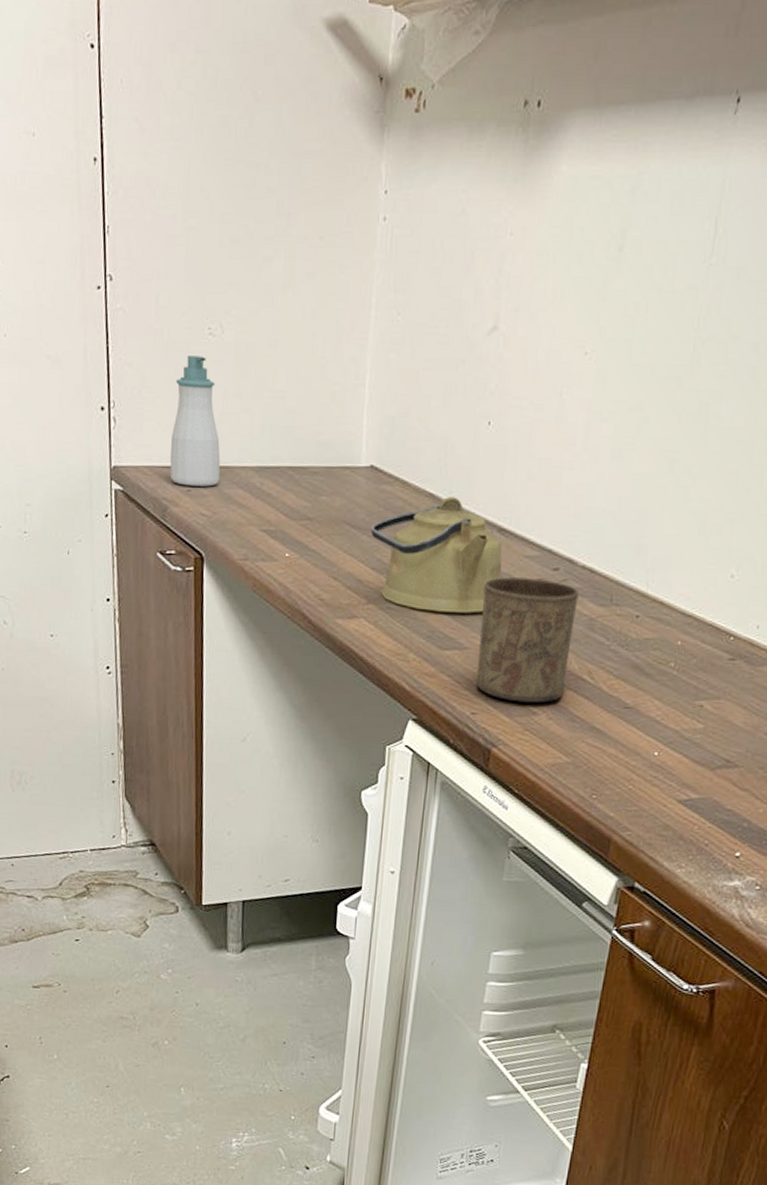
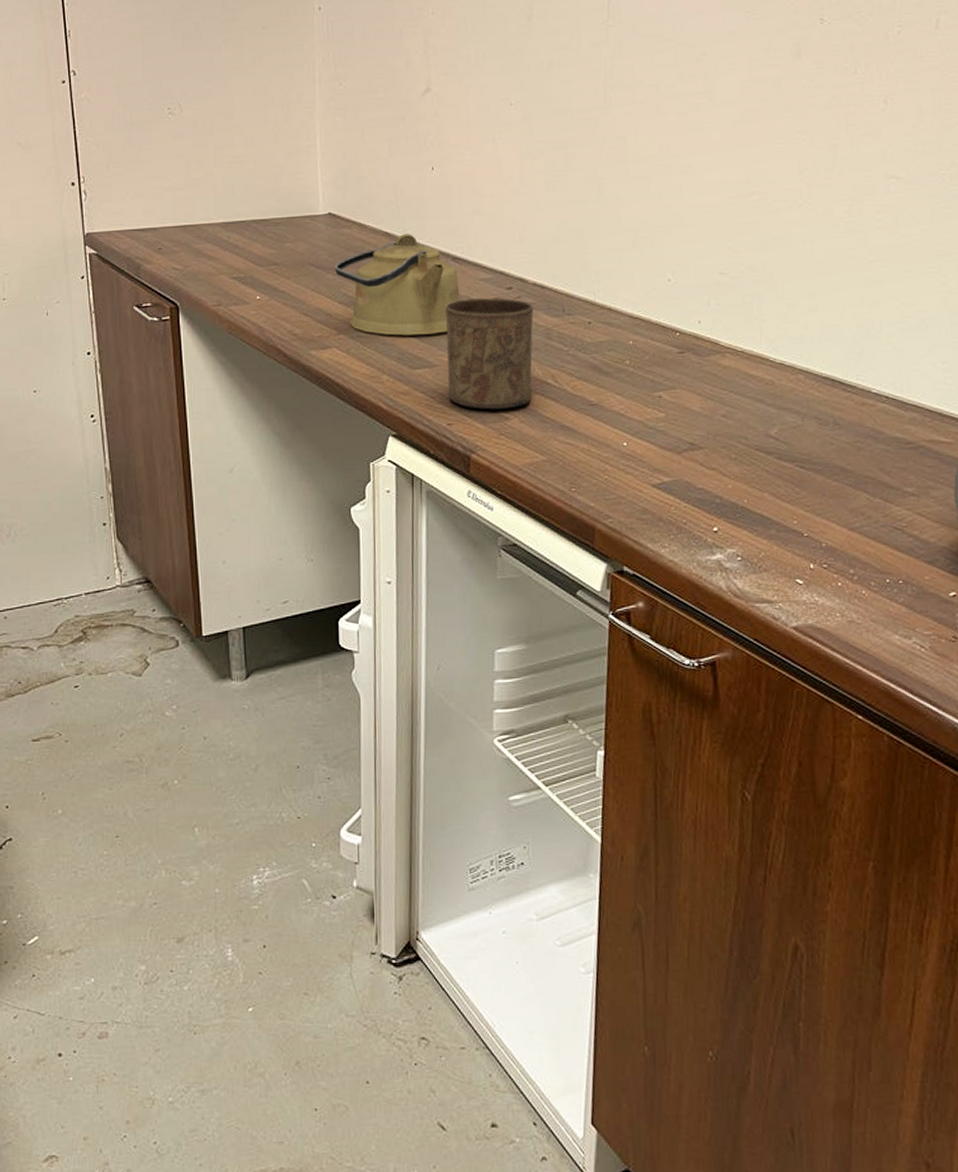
soap bottle: present [170,356,221,487] -> none [140,132,189,245]

